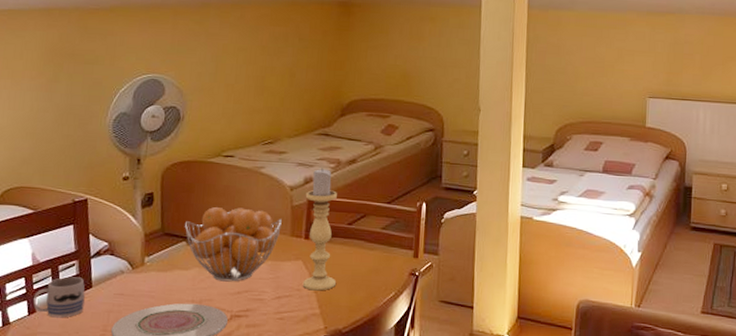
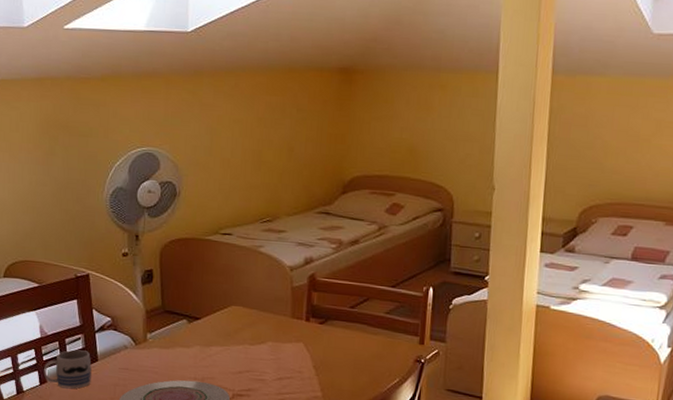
fruit basket: present [184,207,282,282] -> none [184,286,282,362]
candle holder: present [302,168,337,291] -> none [304,248,339,374]

